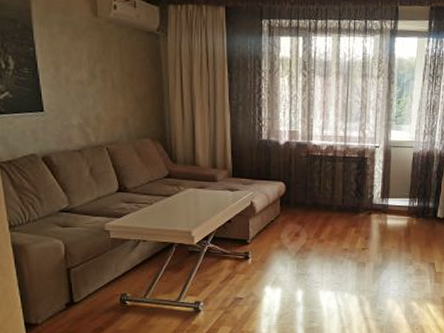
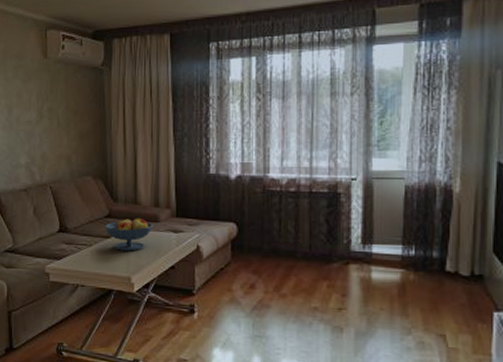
fruit bowl: none [164,178,211,208] -> present [104,218,153,251]

